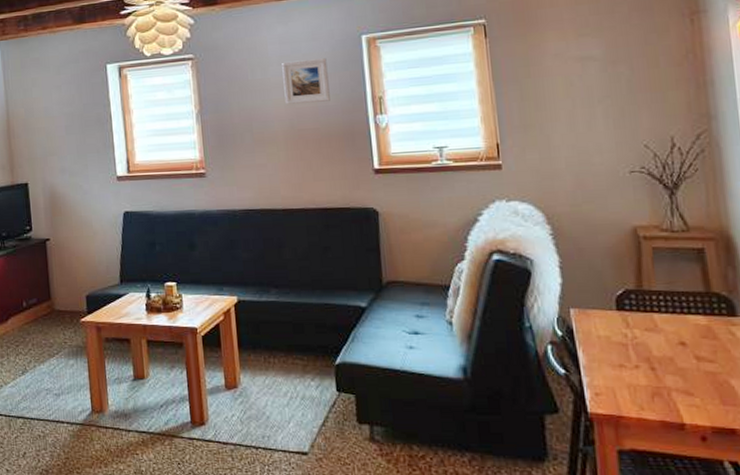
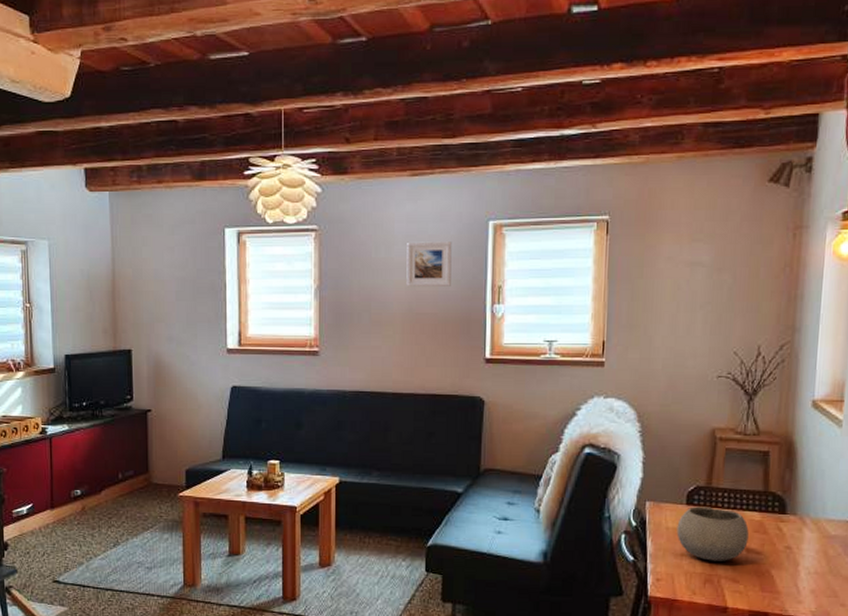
bowl: none [609,311,697,372] -> present [676,506,749,561]

